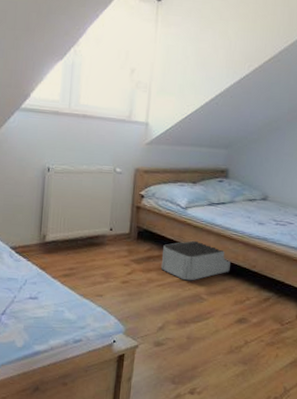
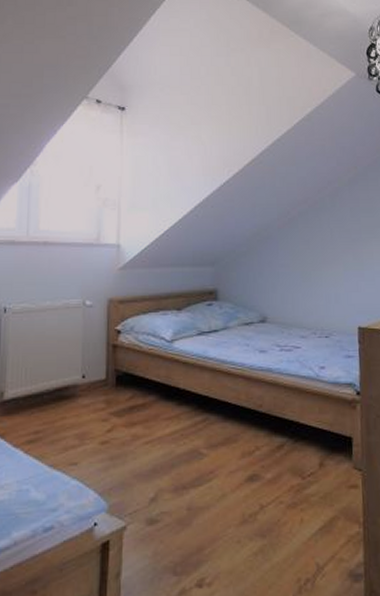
storage bin: present [161,239,230,281] -> none [147,378,231,433]

